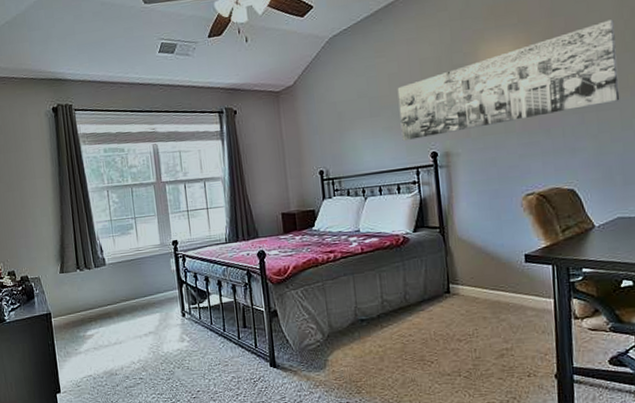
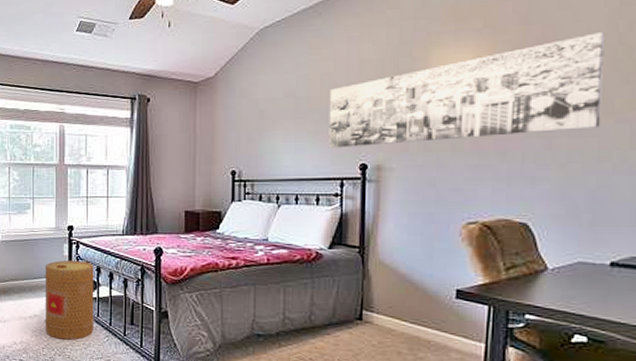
basket: none [154,273,209,352] -> present [45,260,95,340]

